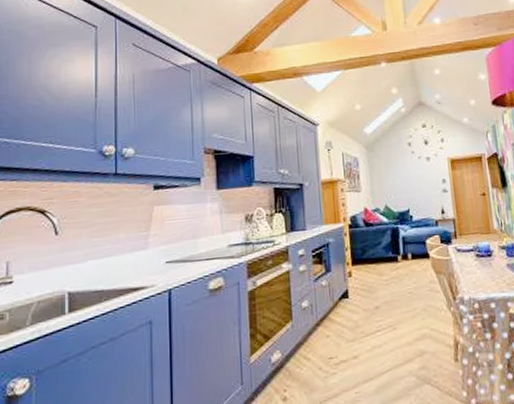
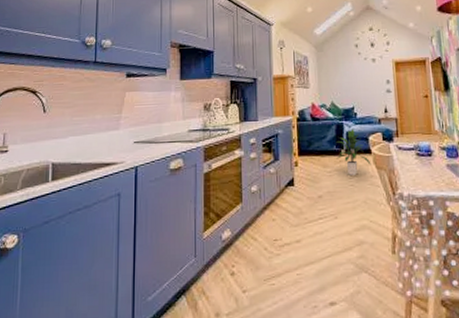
indoor plant: none [392,232,430,283] -> present [336,129,371,175]

